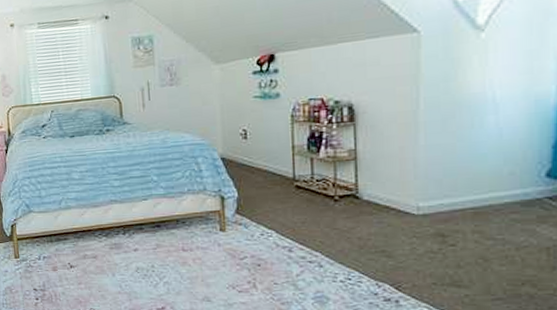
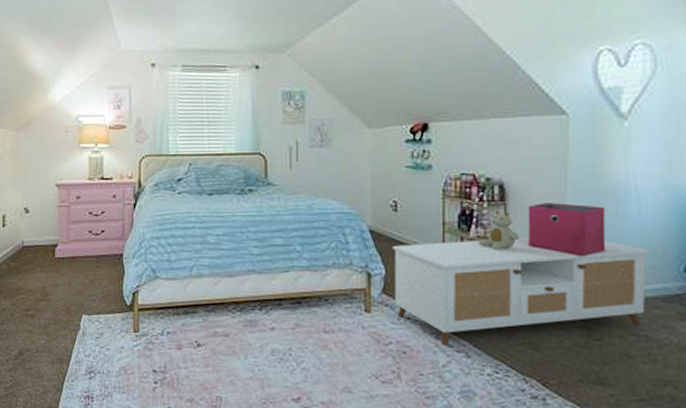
storage bench: none [244,151,509,258] -> present [392,237,651,347]
stuffed bear: none [328,130,371,168] -> present [479,209,520,250]
storage bin: none [378,118,461,169] -> present [528,203,606,257]

